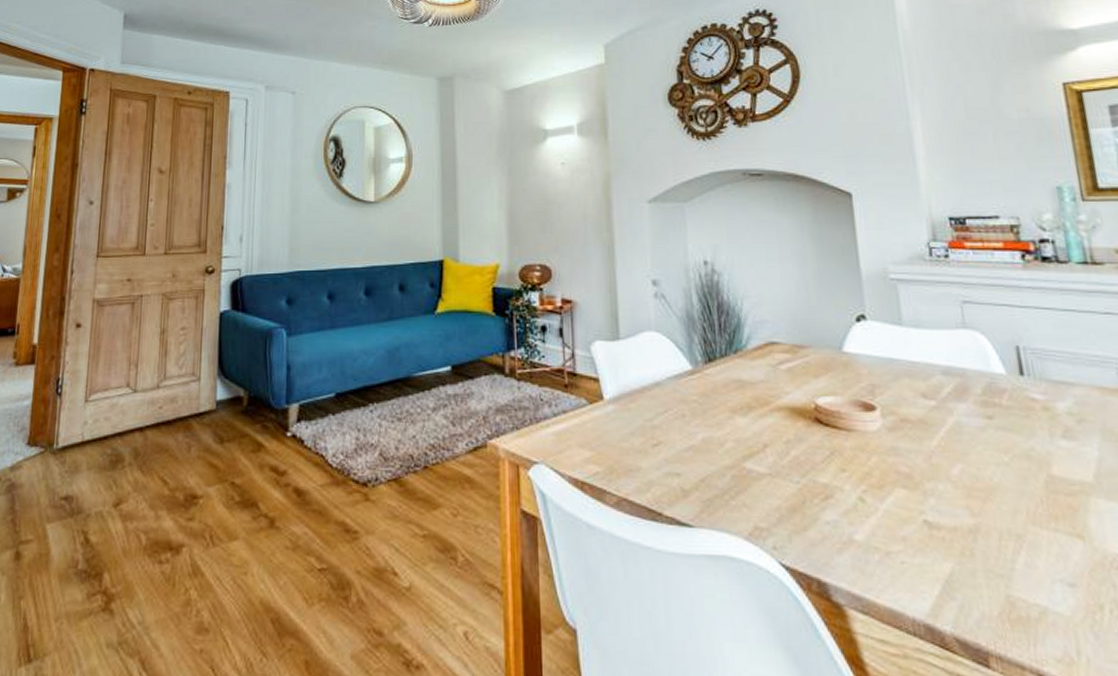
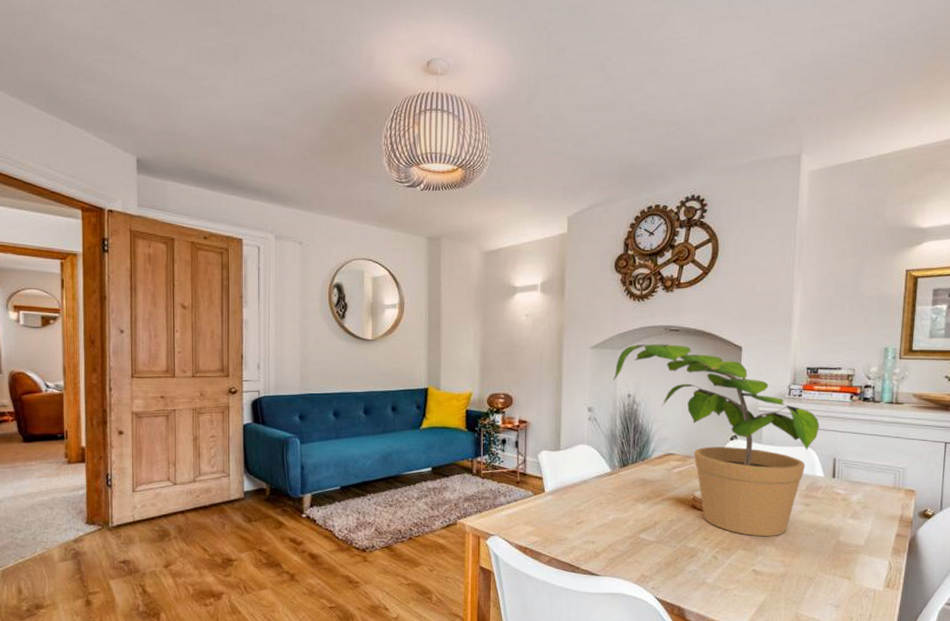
potted plant: none [681,193,985,468] -> present [613,344,820,537]

